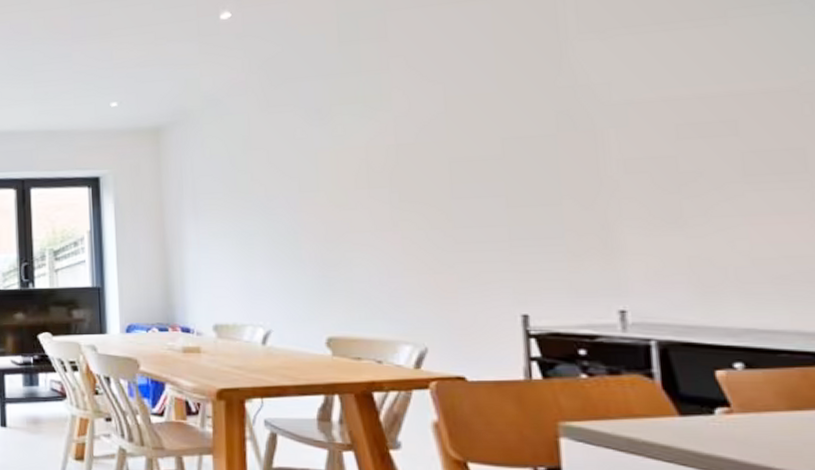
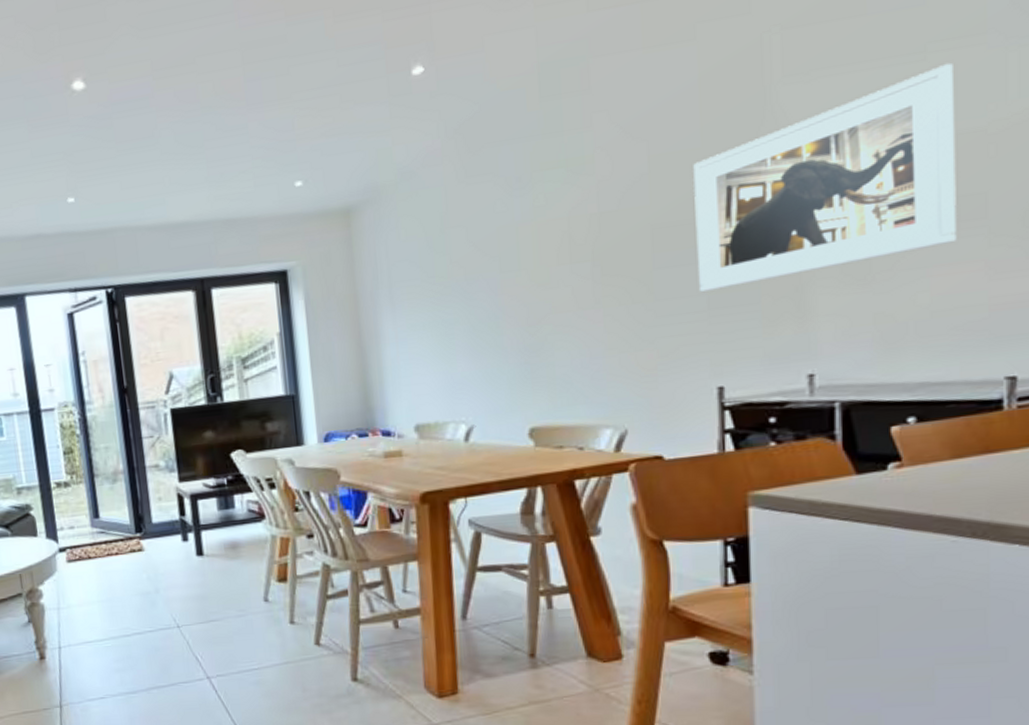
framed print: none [490,27,775,224] -> present [693,62,957,293]

